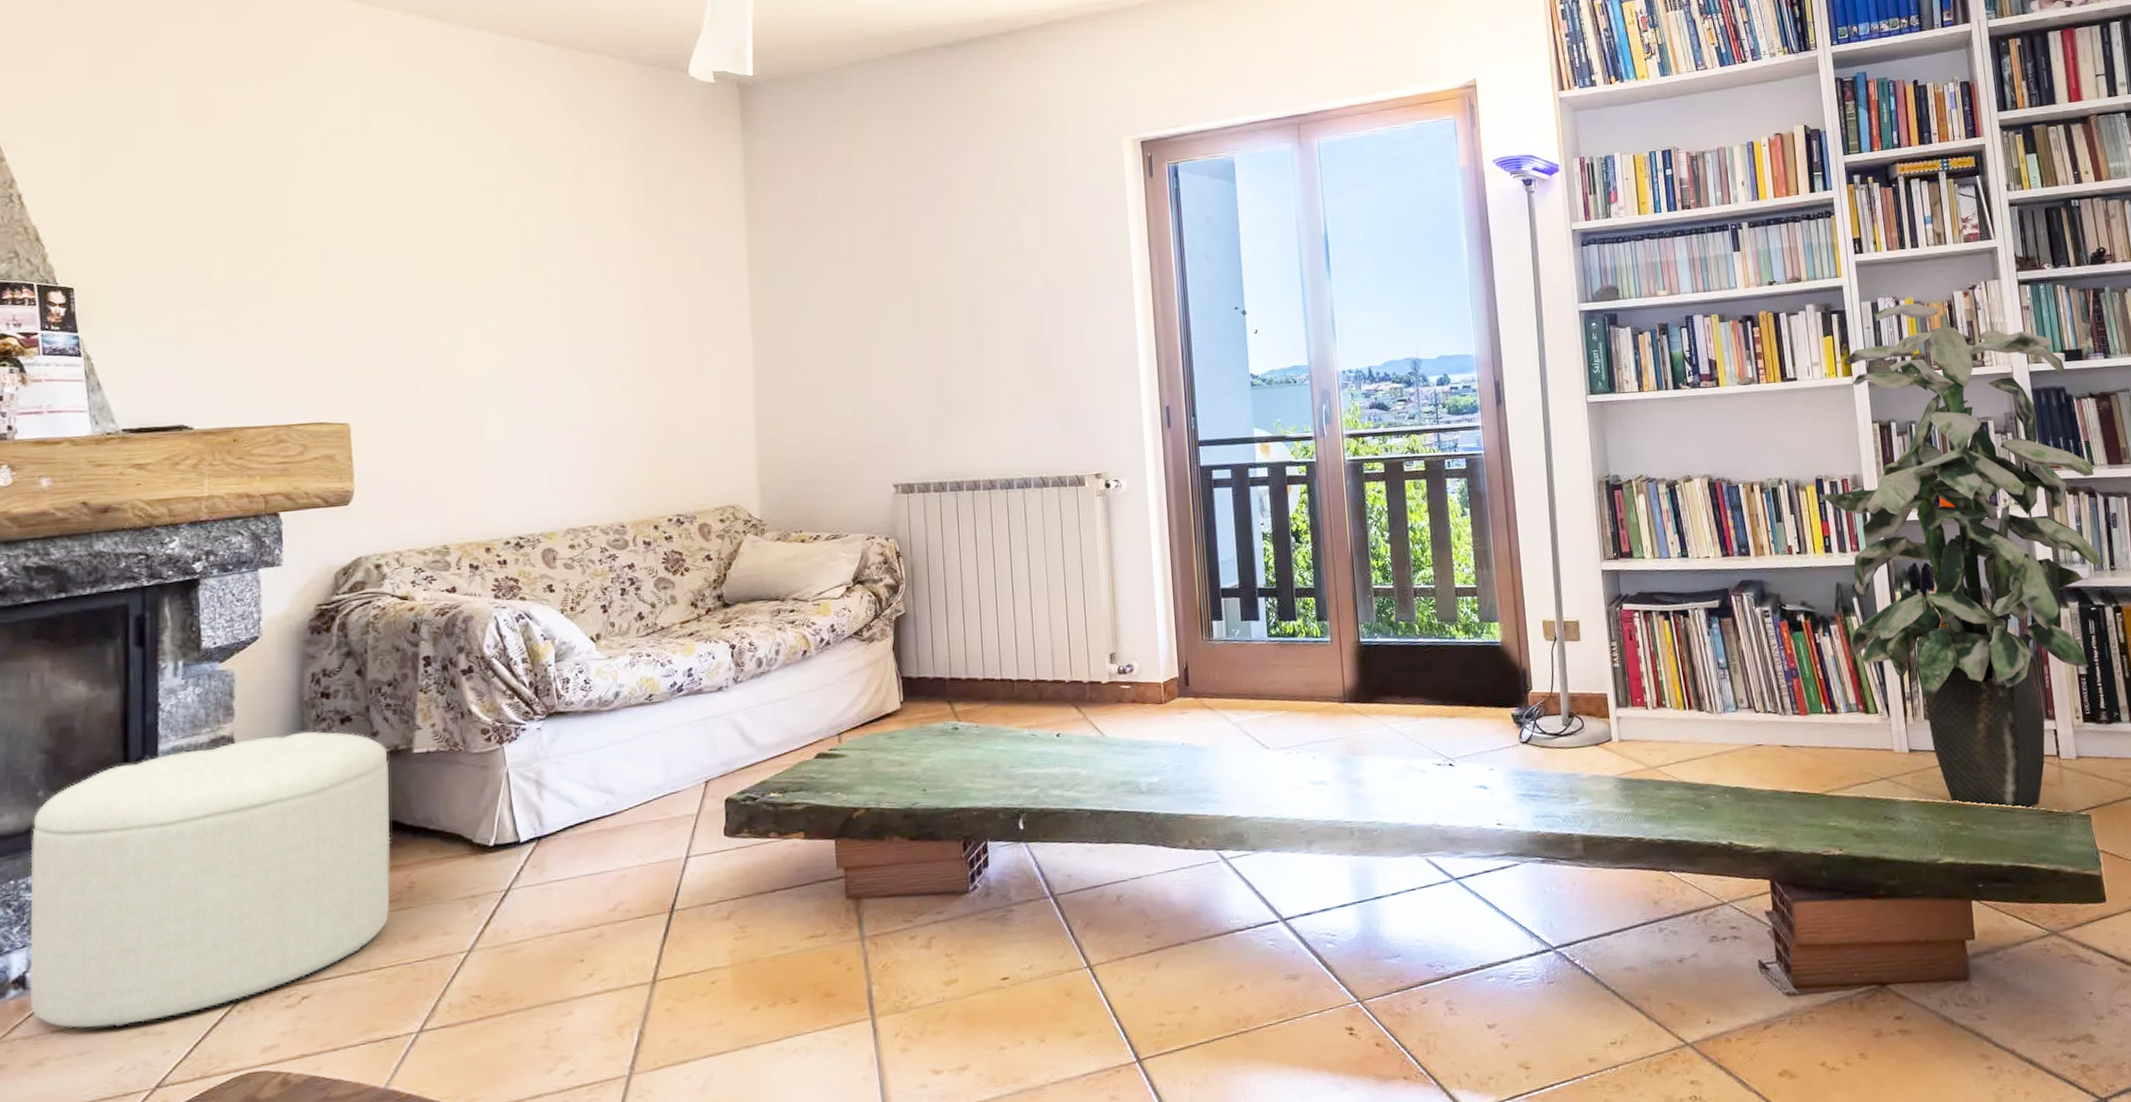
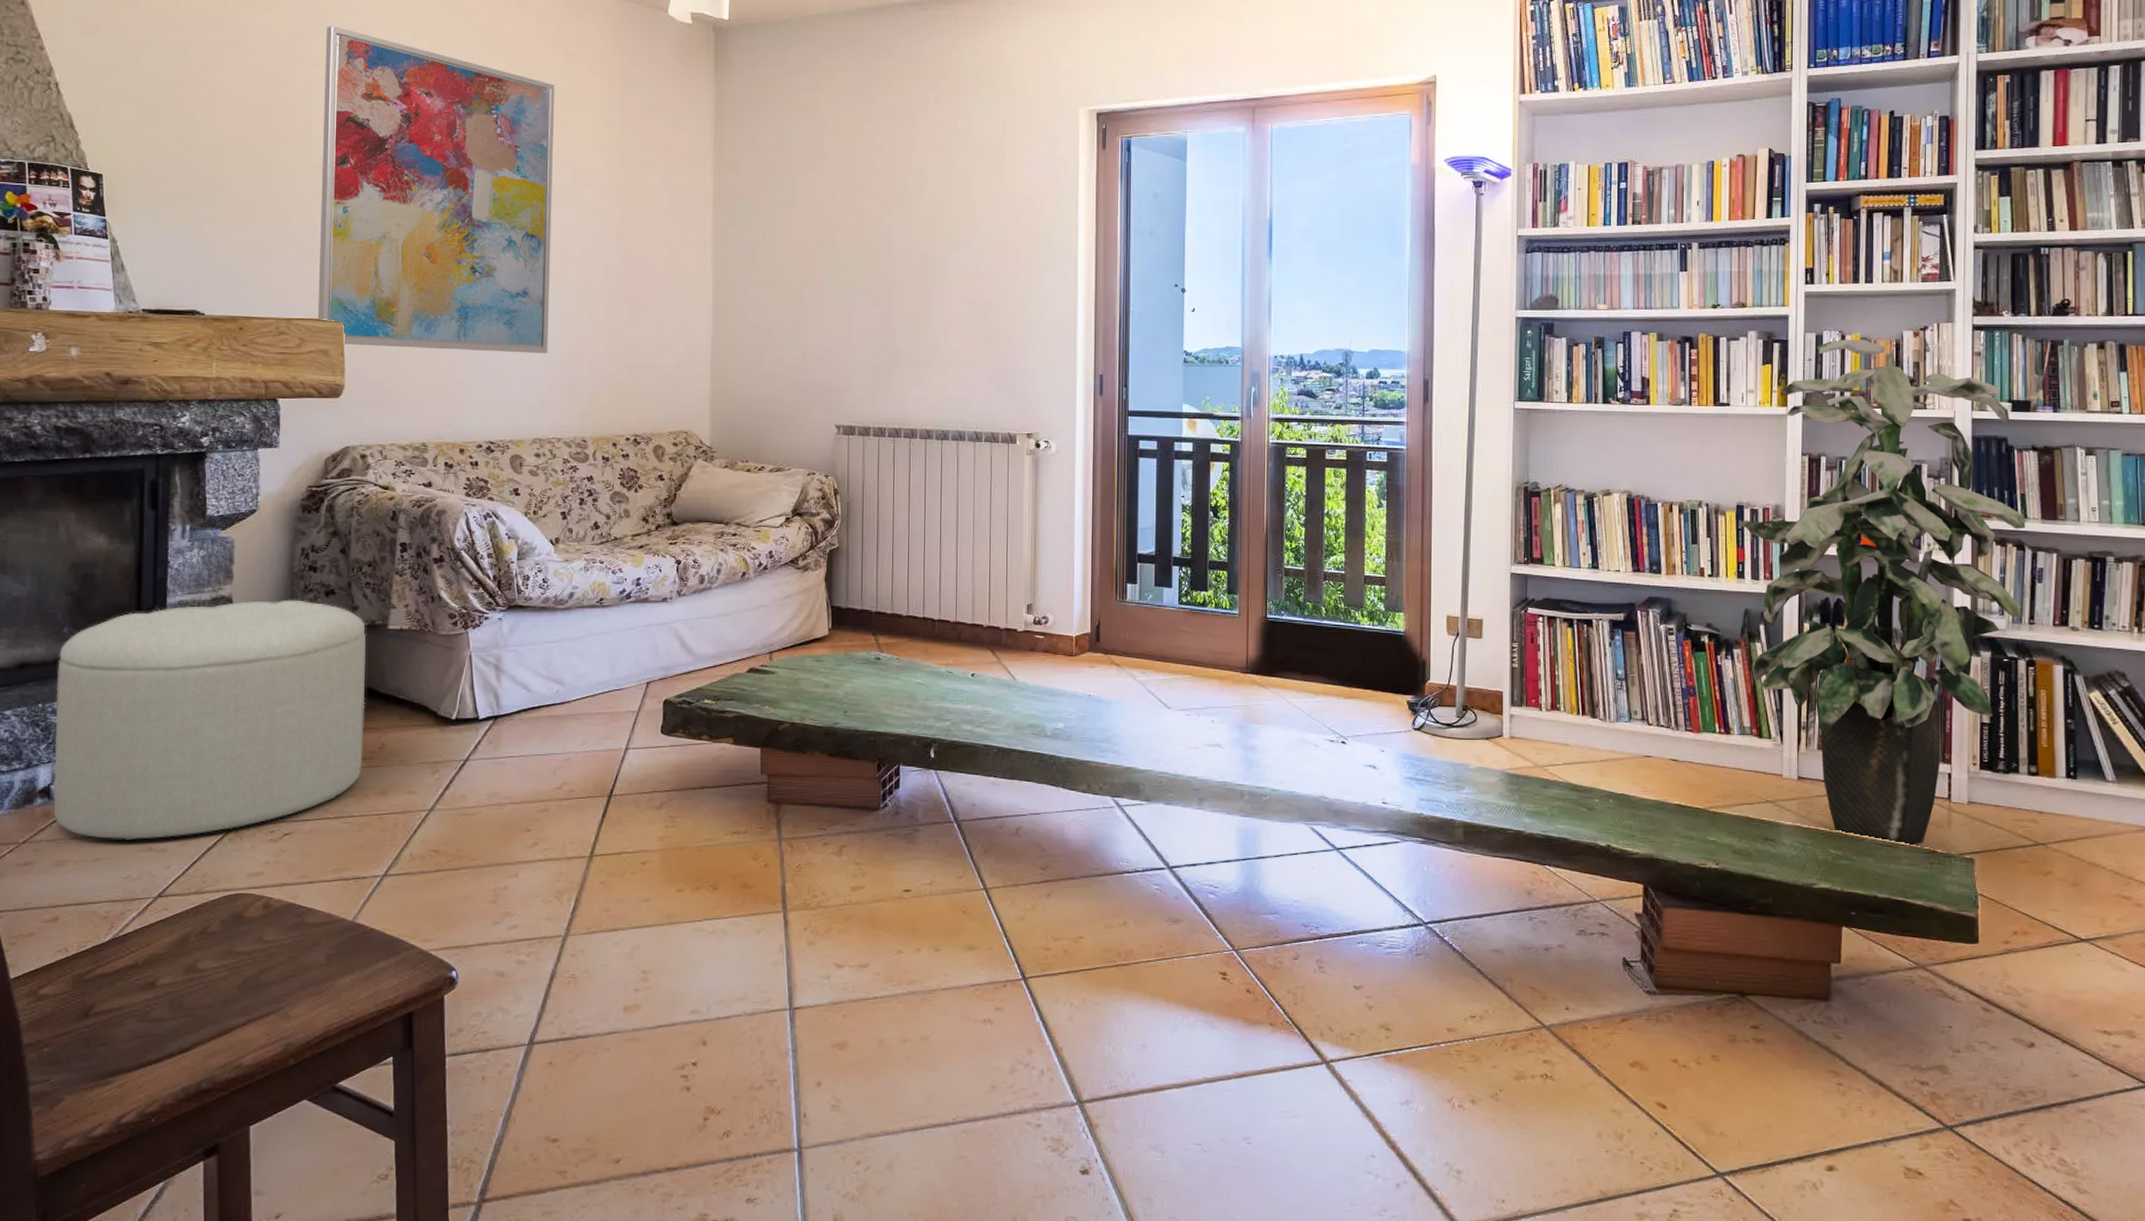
wall art: none [320,112,578,448] -> present [317,26,555,354]

